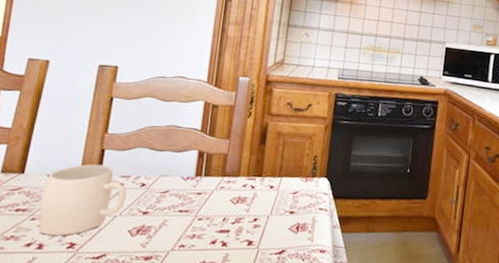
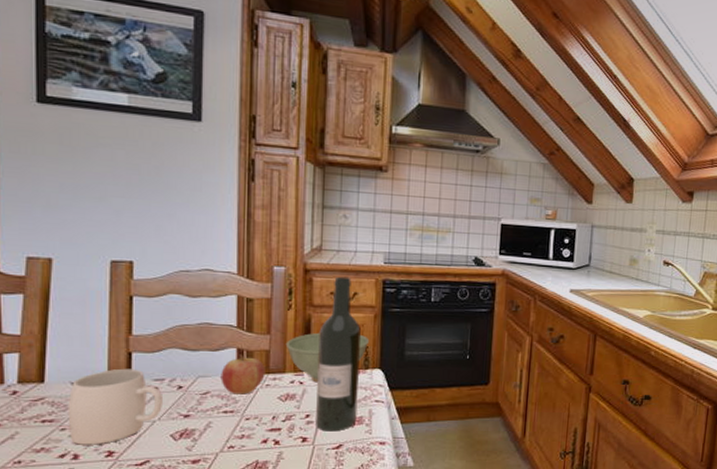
fruit: none [180,156,222,195] -> present [221,354,266,395]
bowl: none [242,139,319,188] -> present [285,332,370,383]
wine bottle: none [262,88,312,237] -> present [316,276,361,432]

